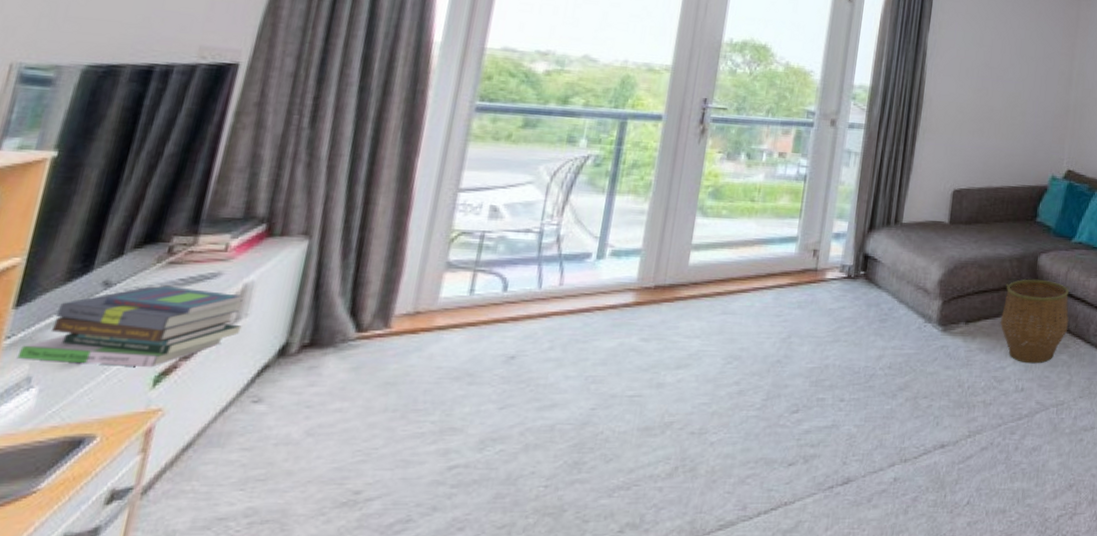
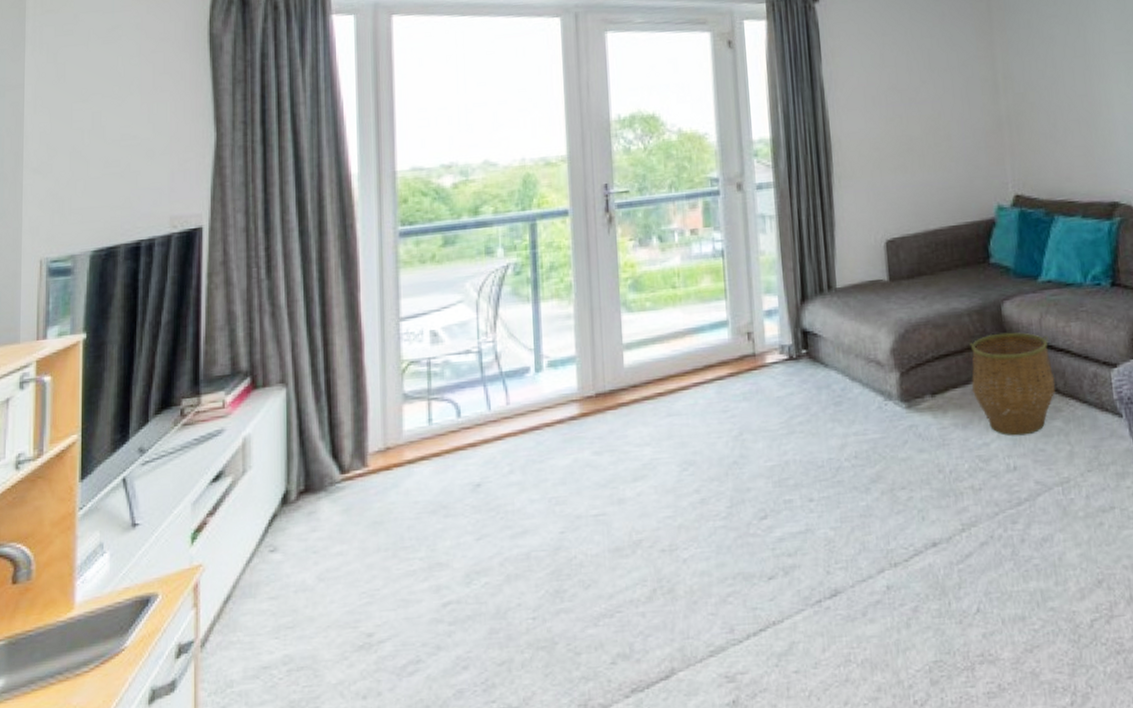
books: present [16,285,243,368] -> none [90,446,249,528]

